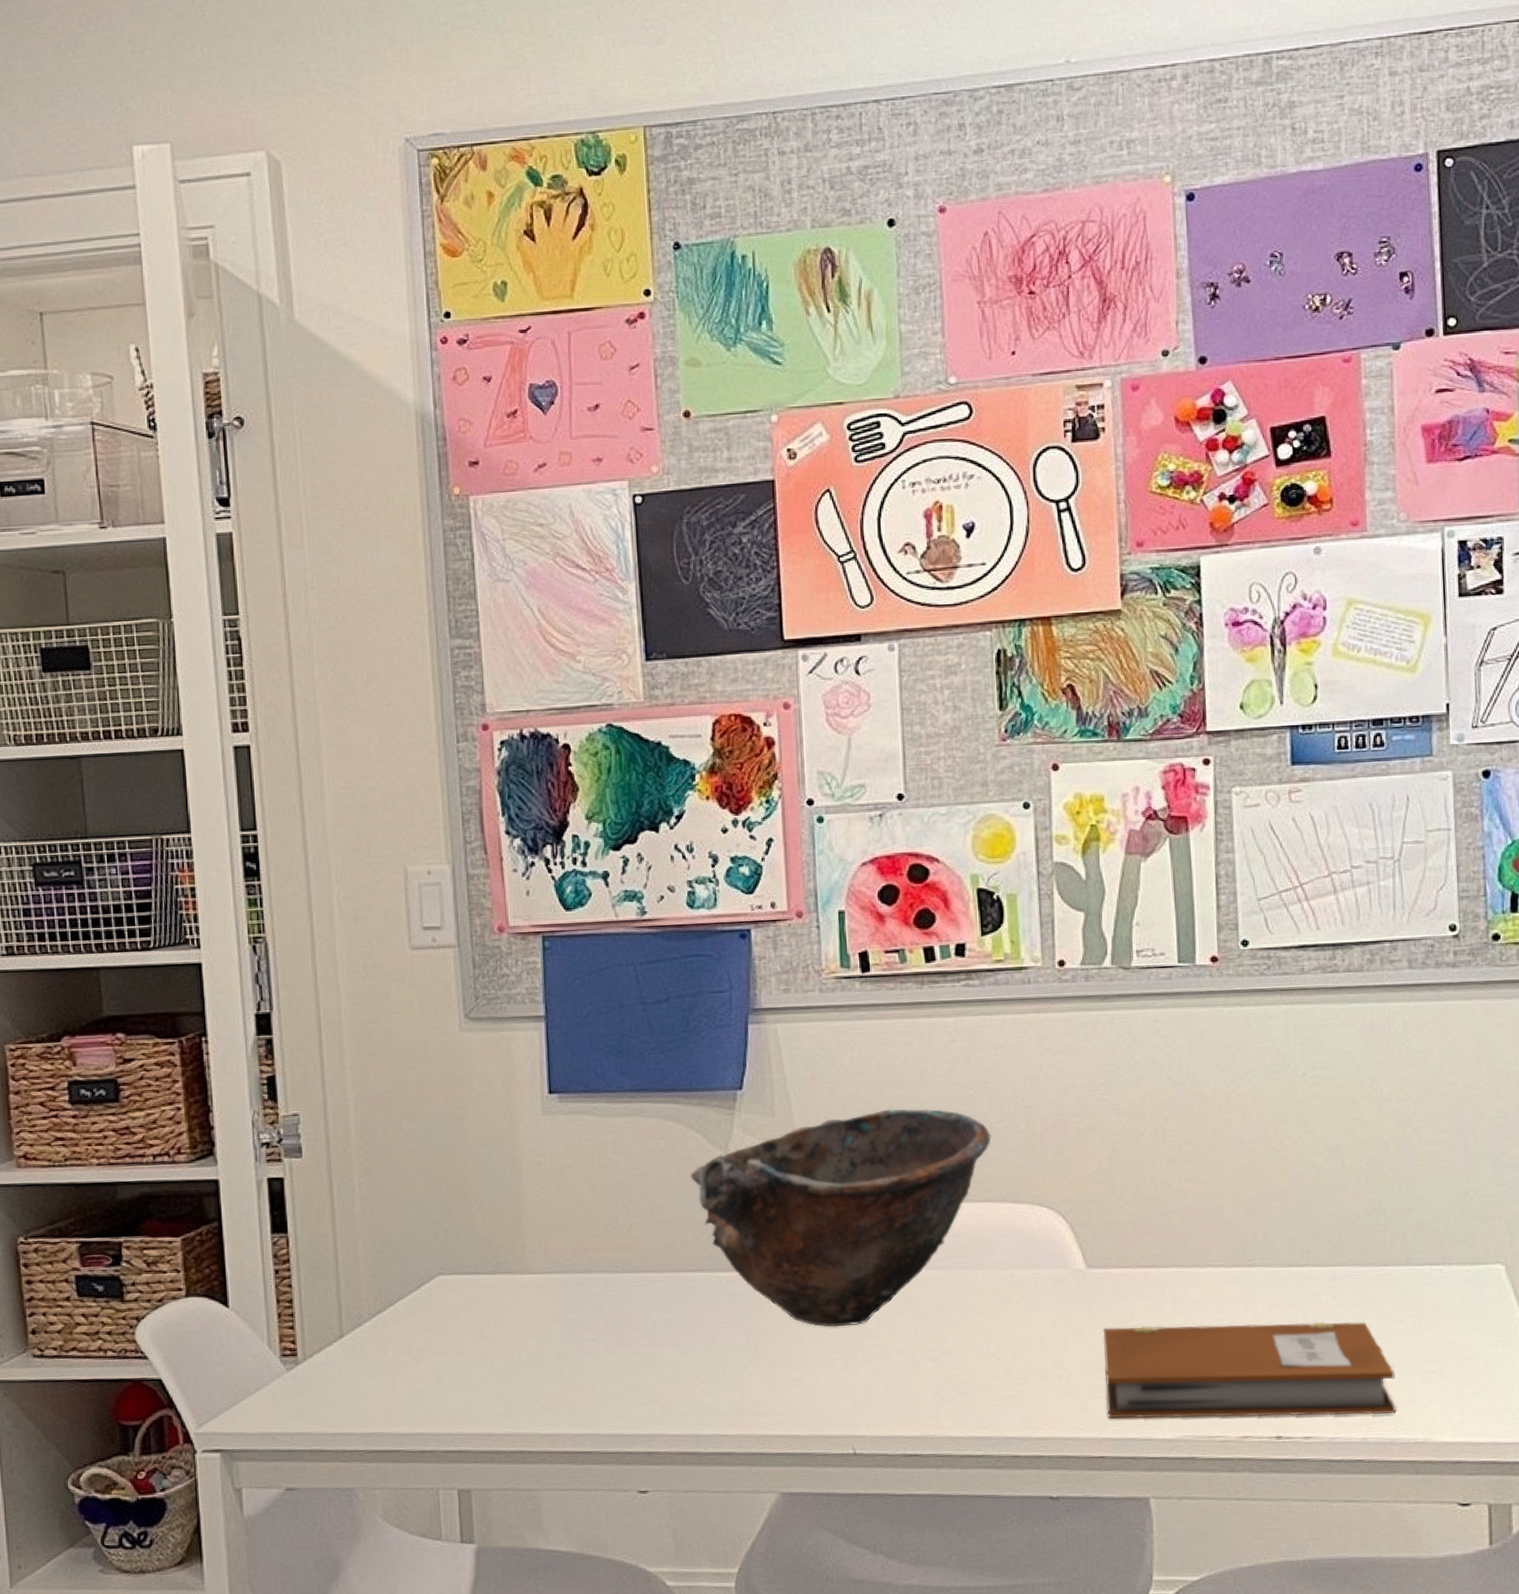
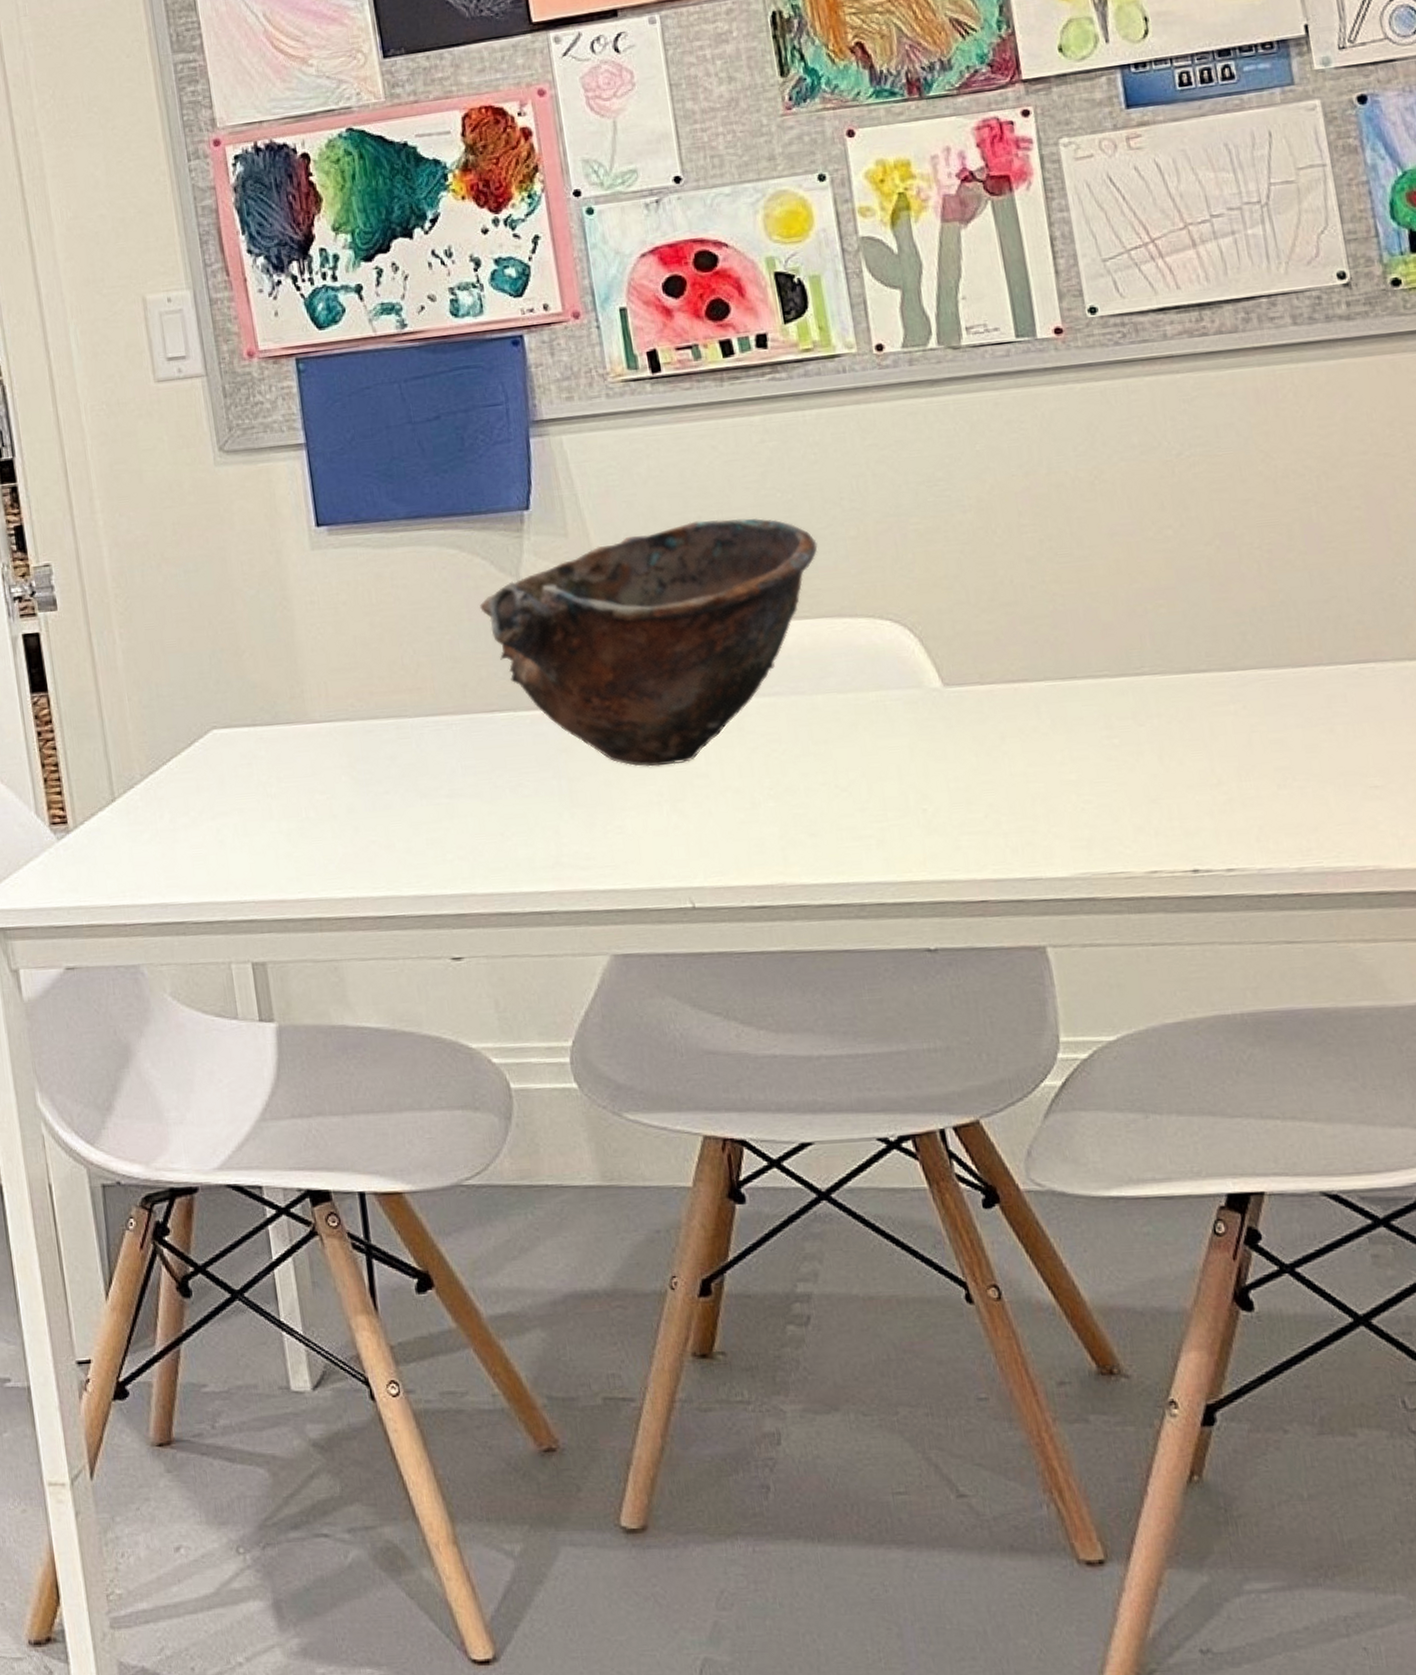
notebook: present [1102,1322,1396,1419] -> none [969,733,1337,856]

